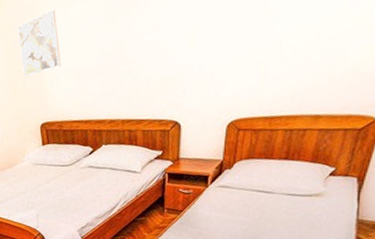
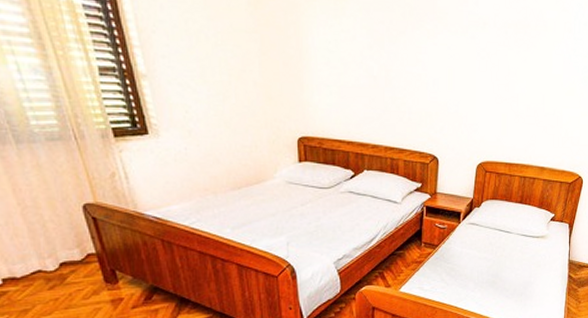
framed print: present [17,9,61,76] -> none [277,15,325,81]

